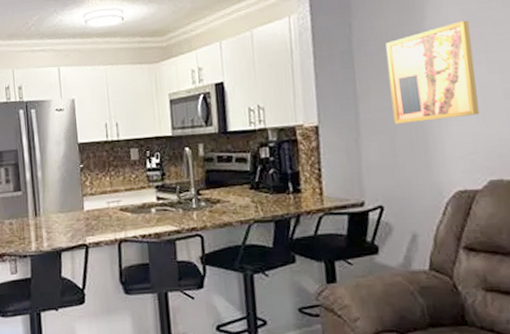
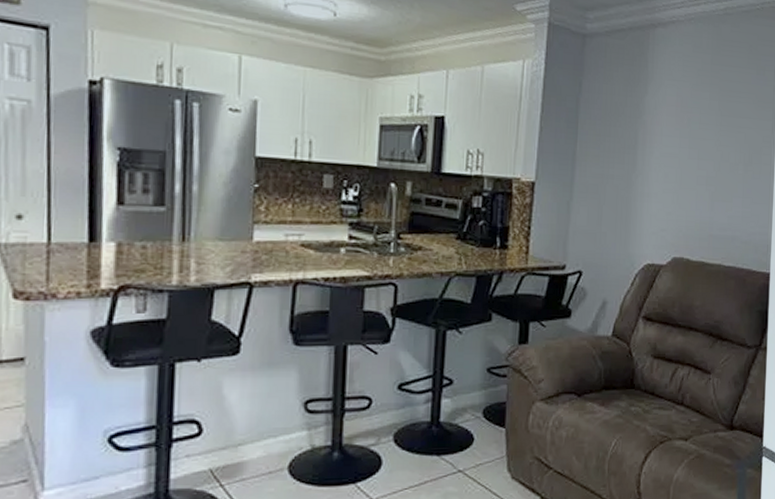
wall art: present [386,20,480,124] -> none [605,103,682,195]

